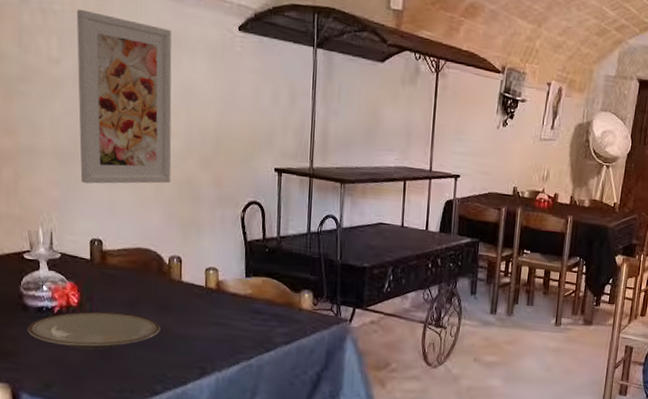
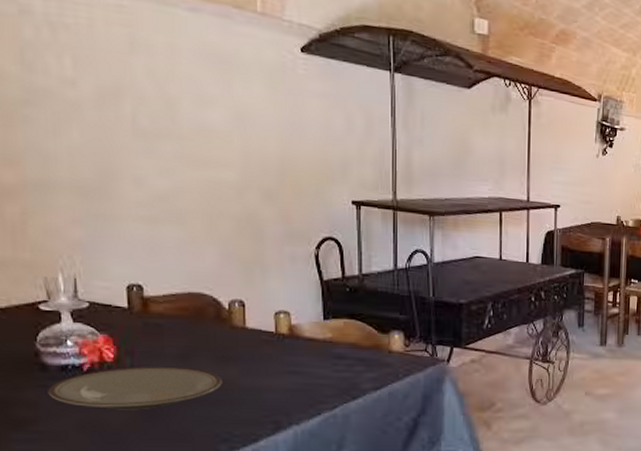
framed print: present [77,9,172,184] -> none [96,23,227,222]

